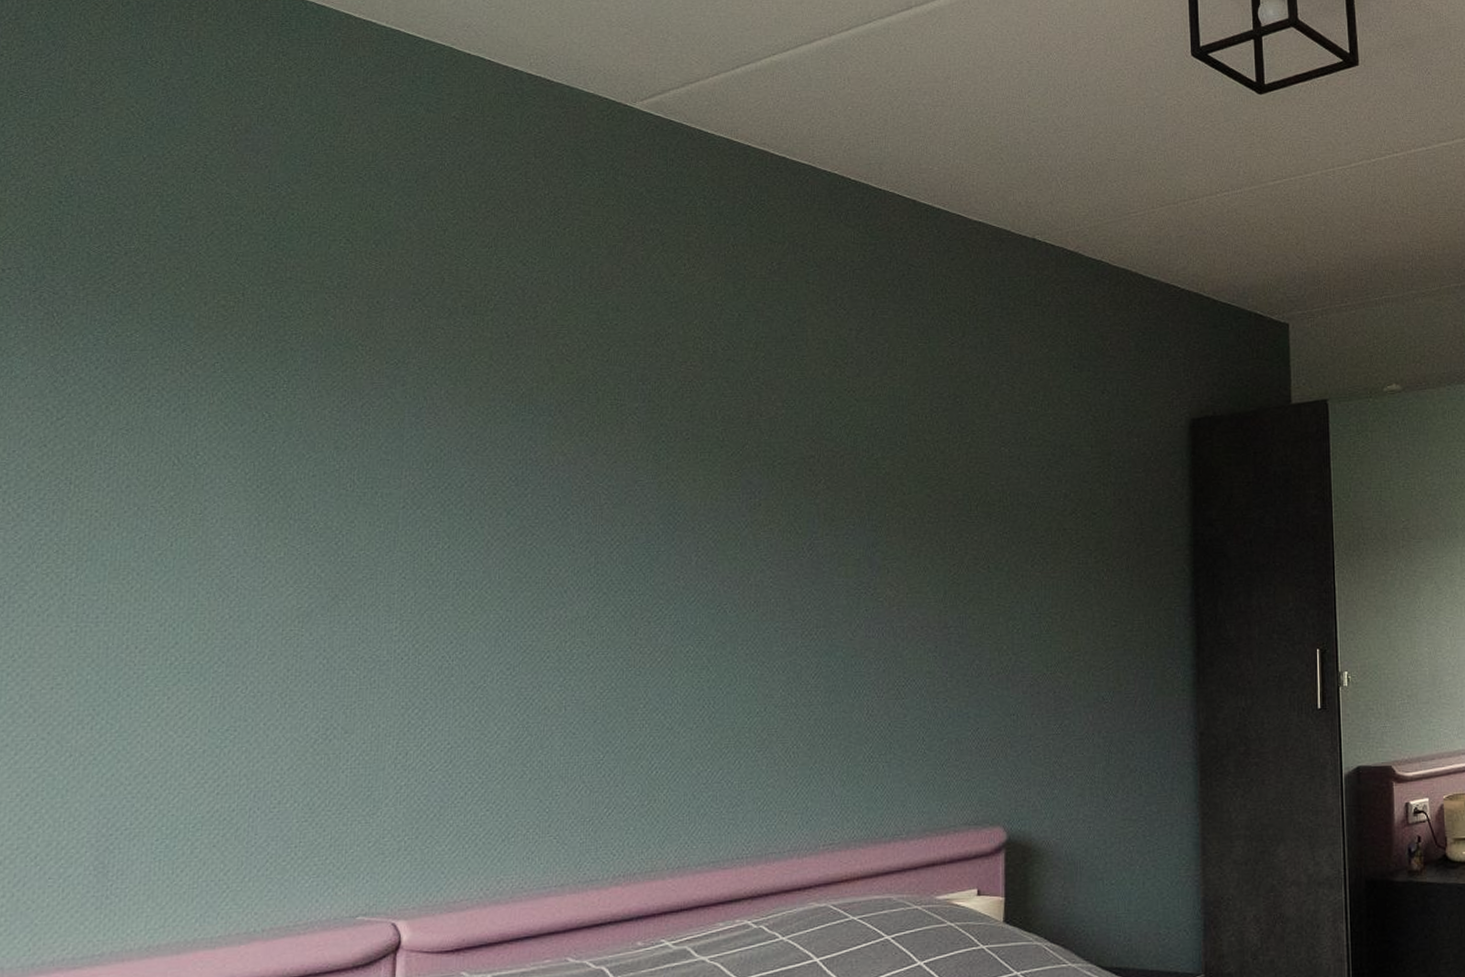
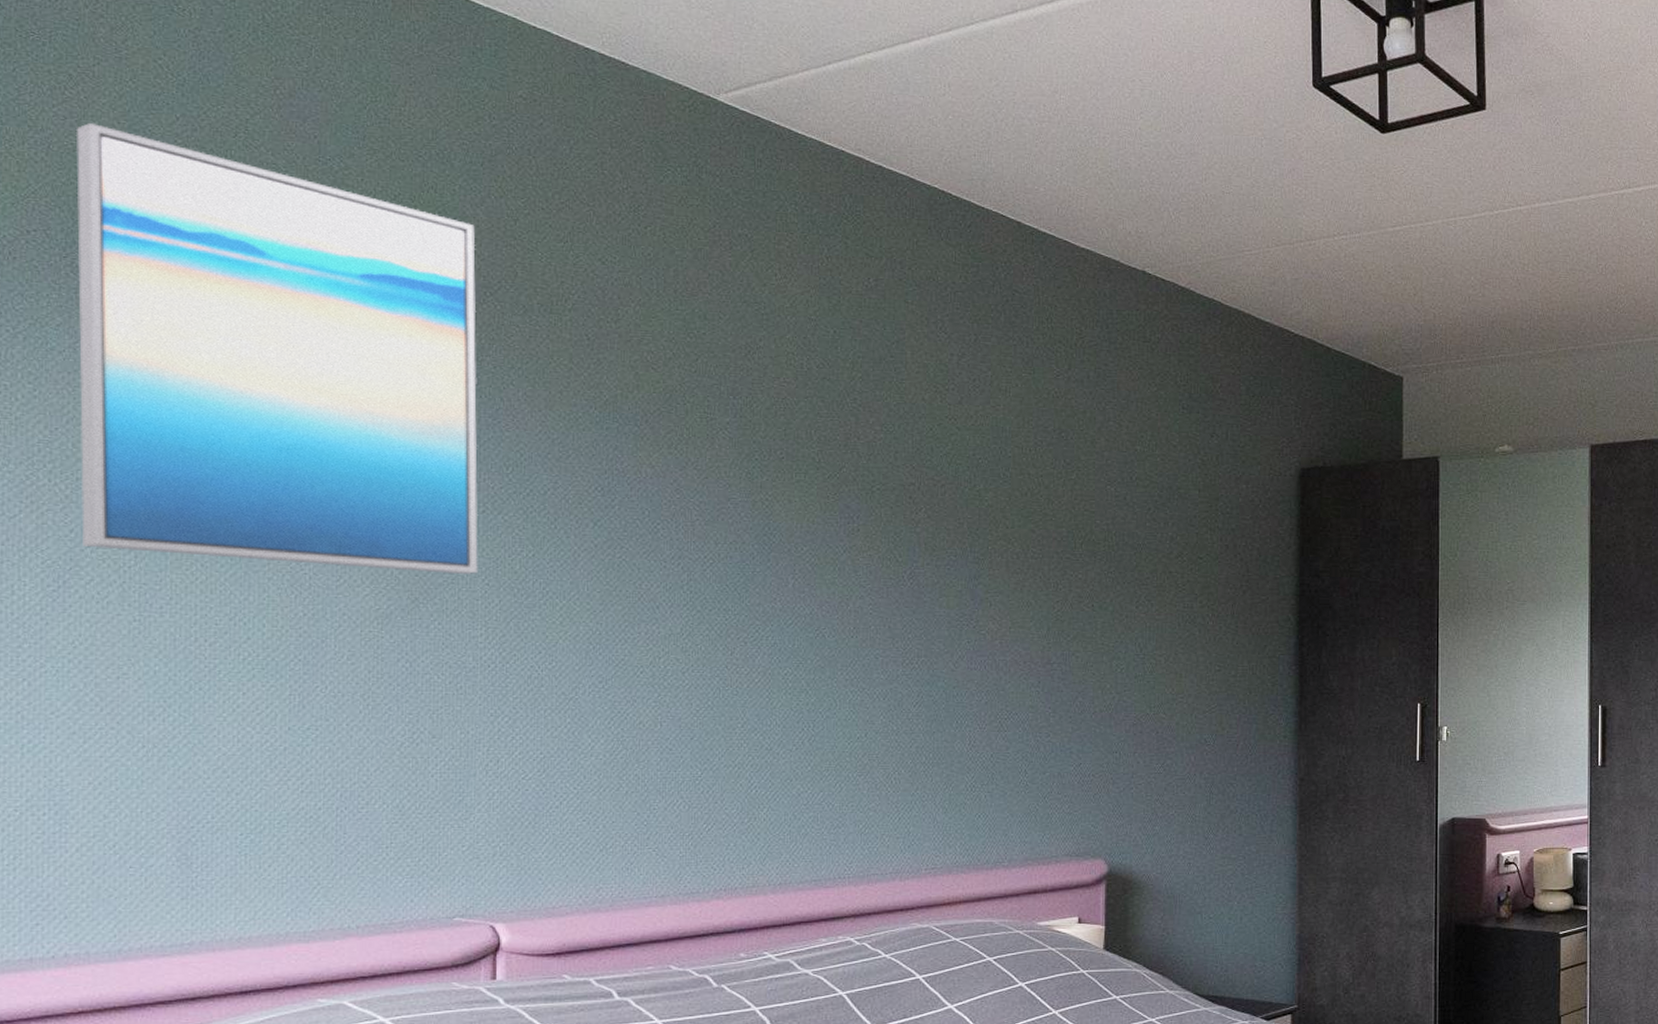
wall art: none [29,167,408,570] -> present [75,122,479,575]

